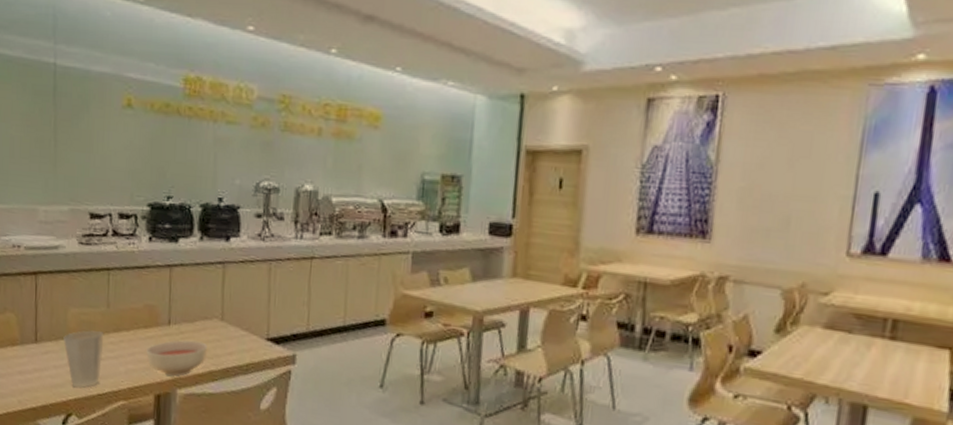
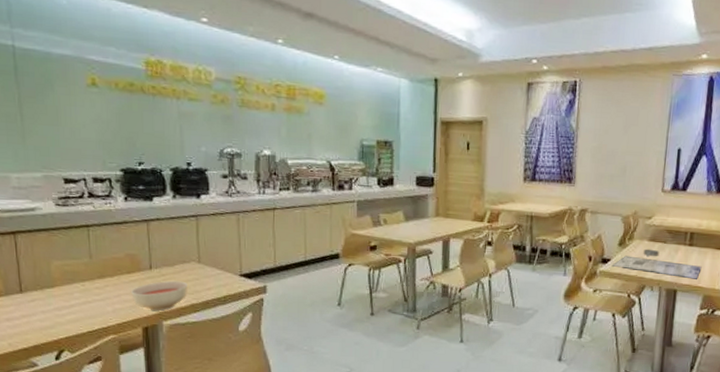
cup: present [63,330,104,389] -> none [49,279,90,328]
newspaper: none [763,339,911,392] -> present [611,249,702,279]

